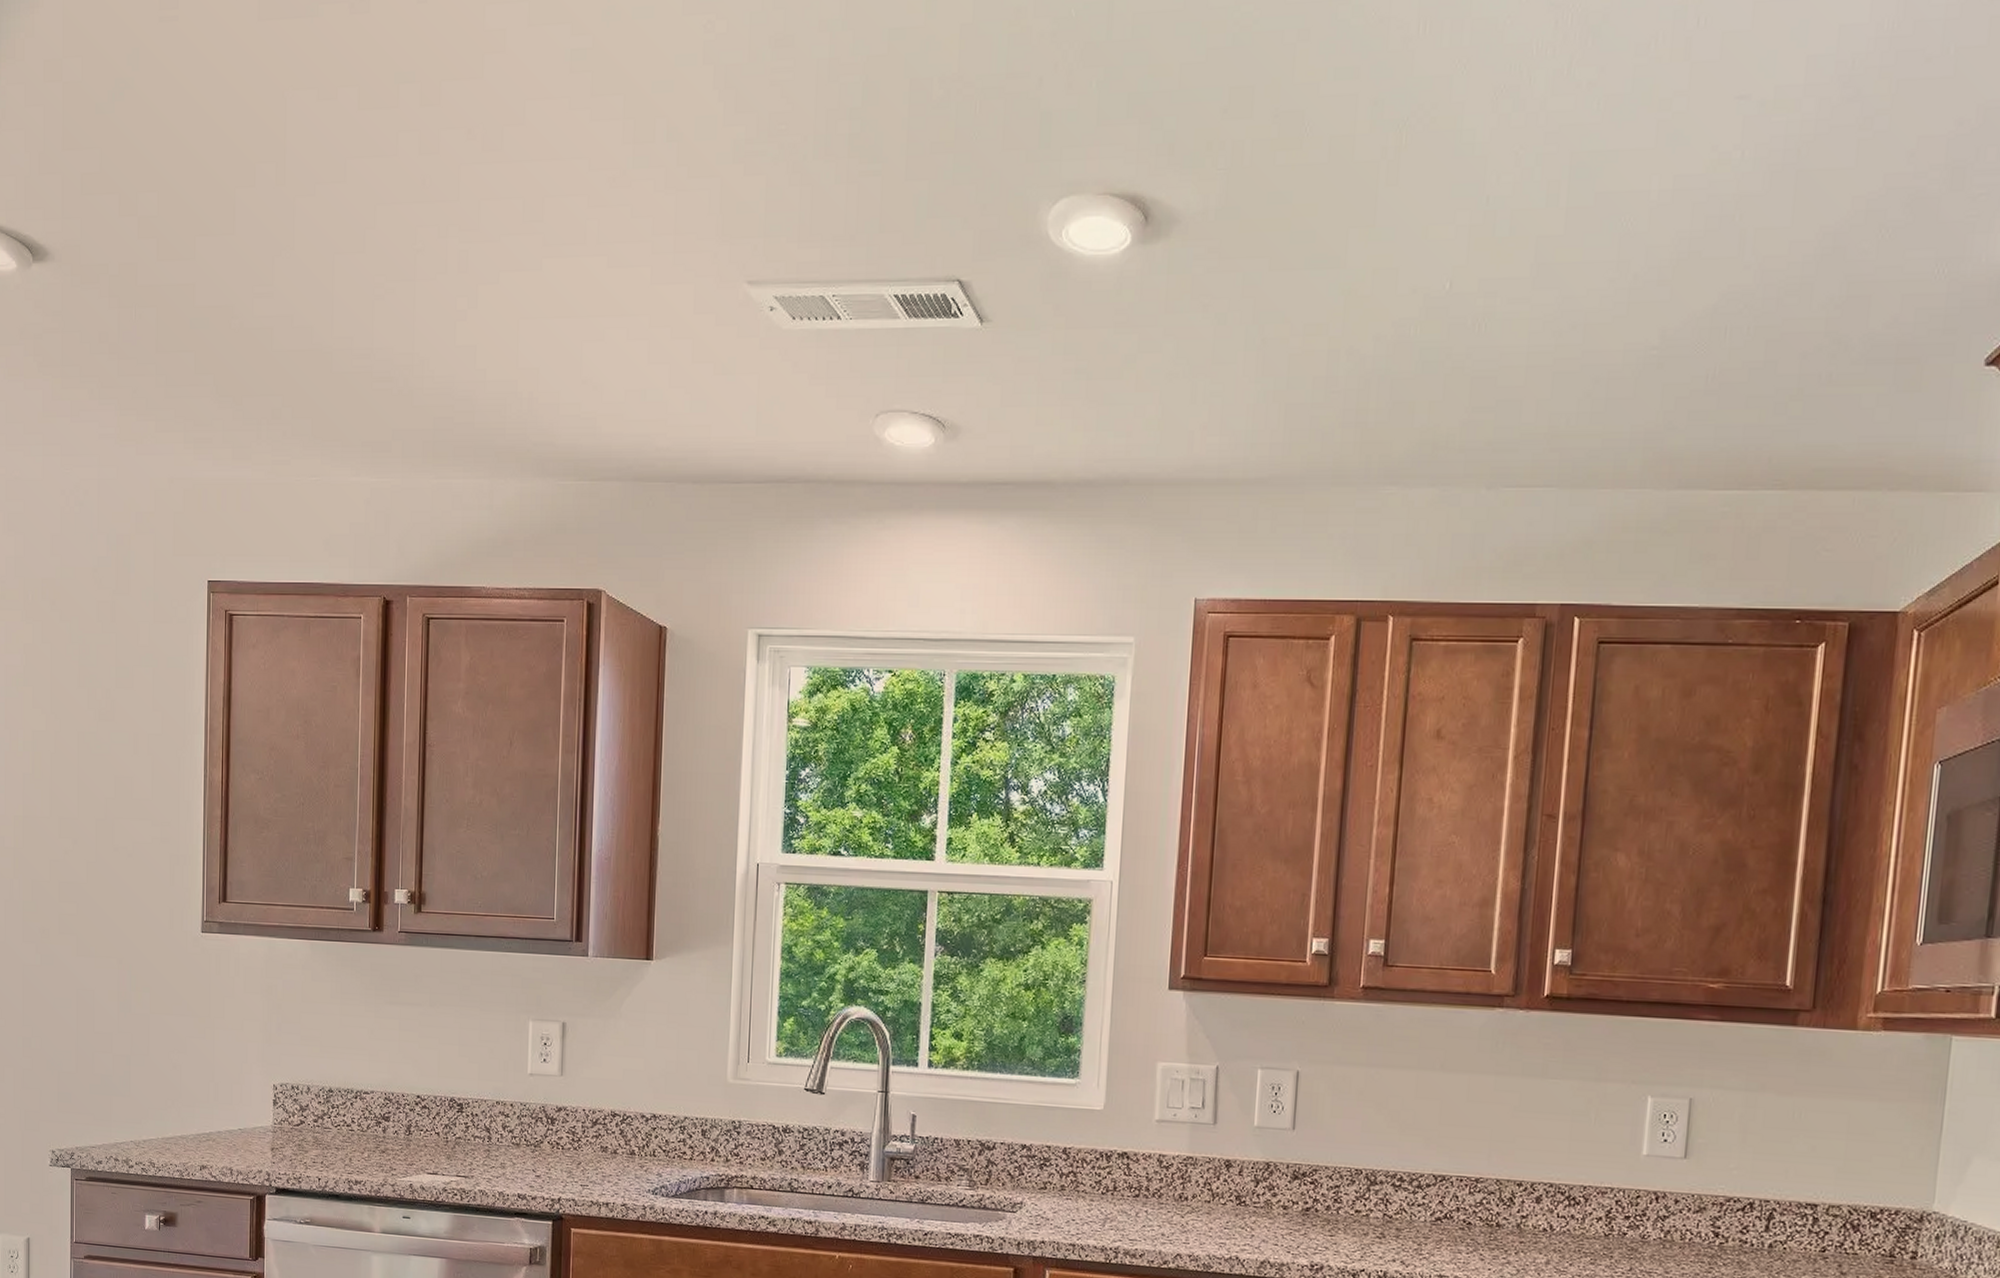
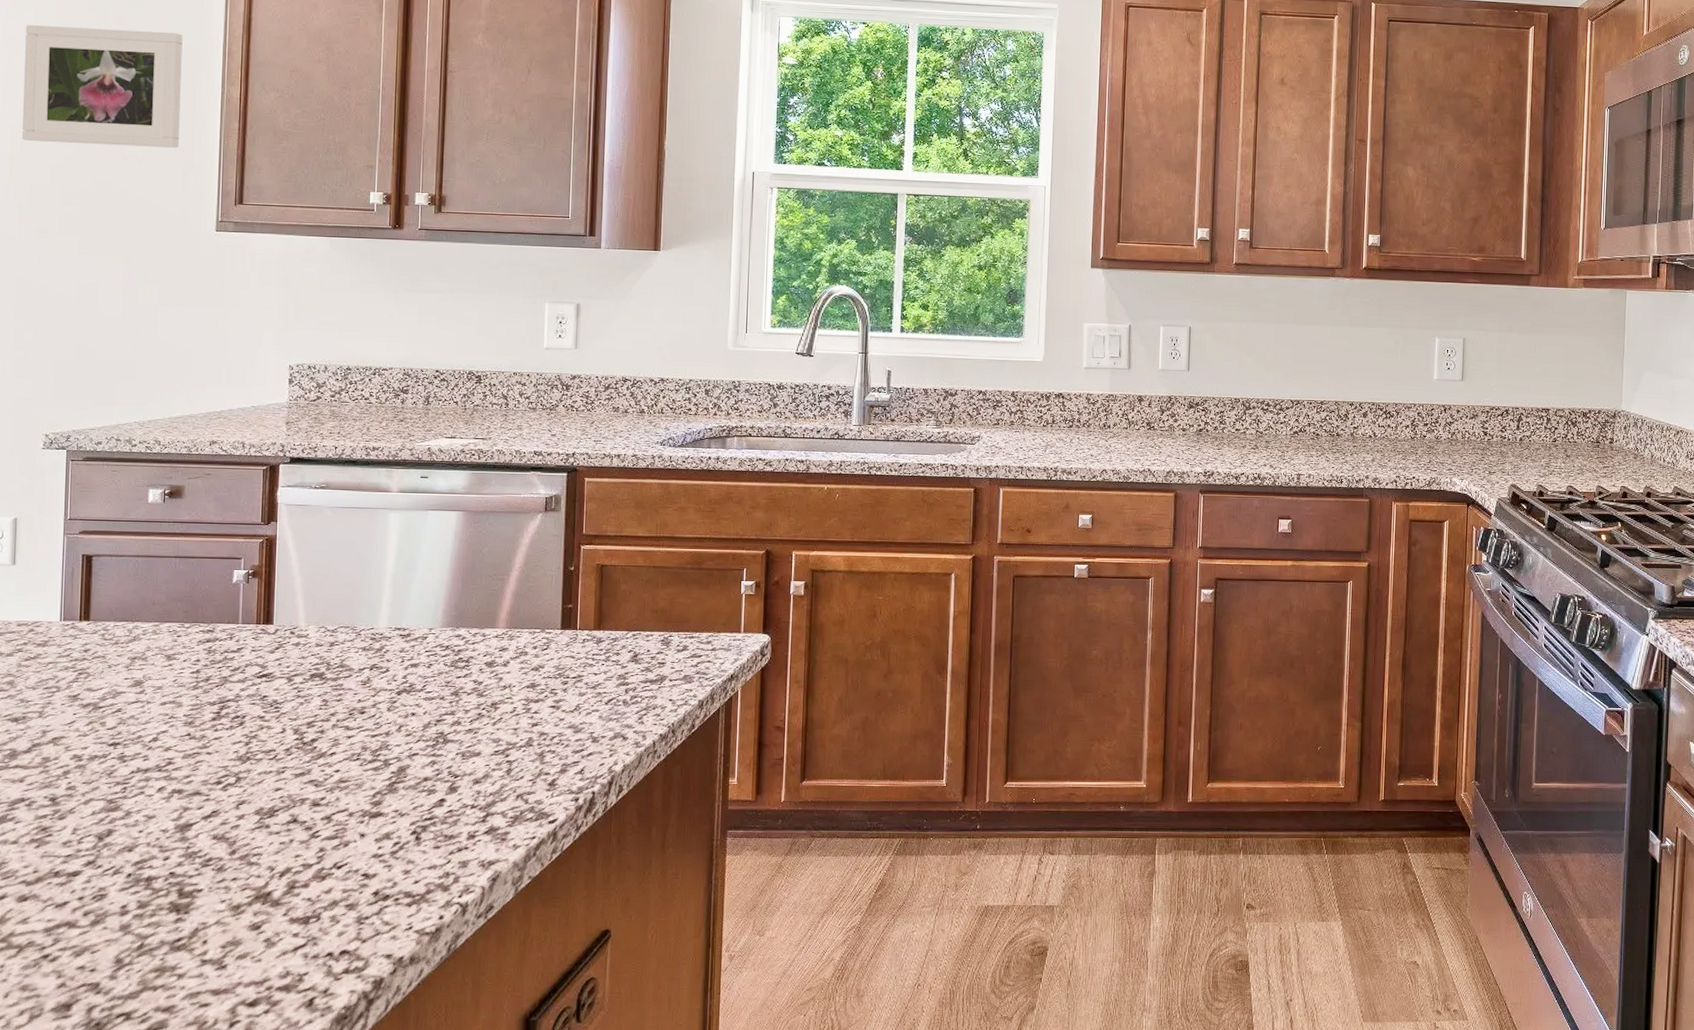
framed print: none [23,704,167,839] -> present [22,25,183,148]

